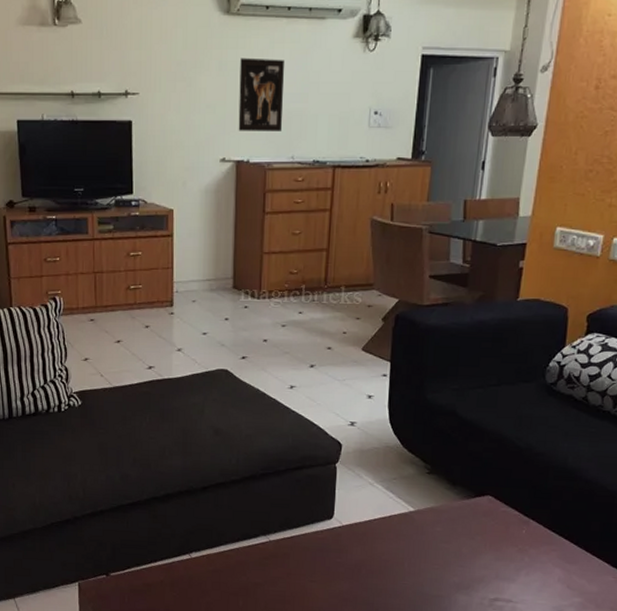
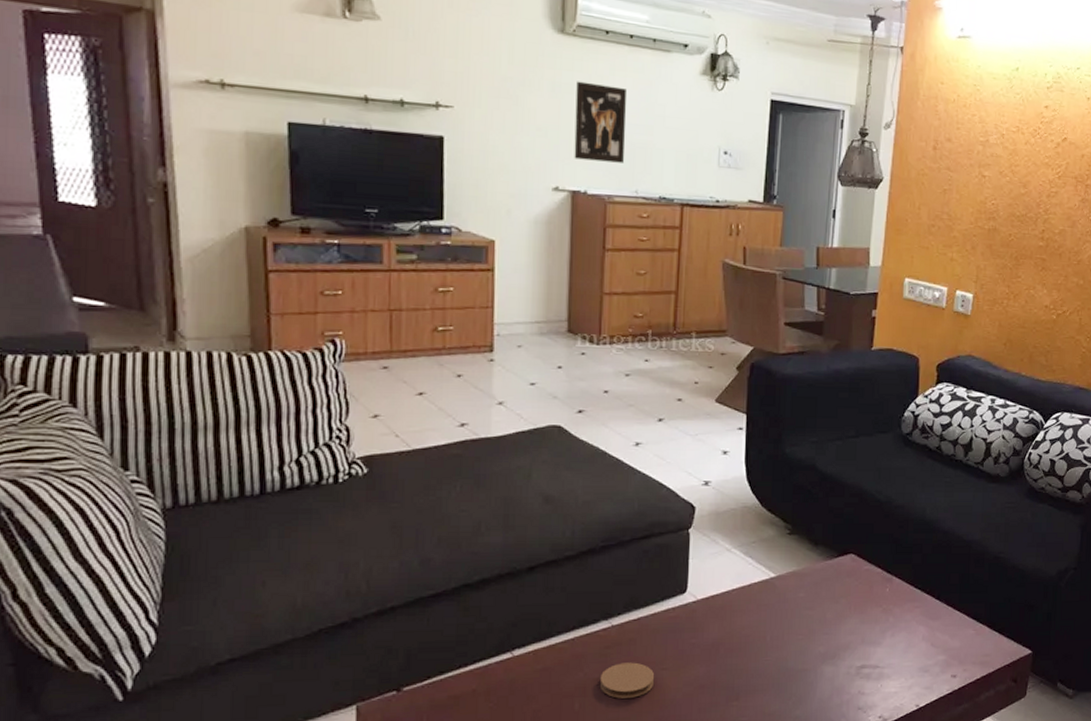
coaster: none [259,572,305,602] -> present [599,662,655,699]

